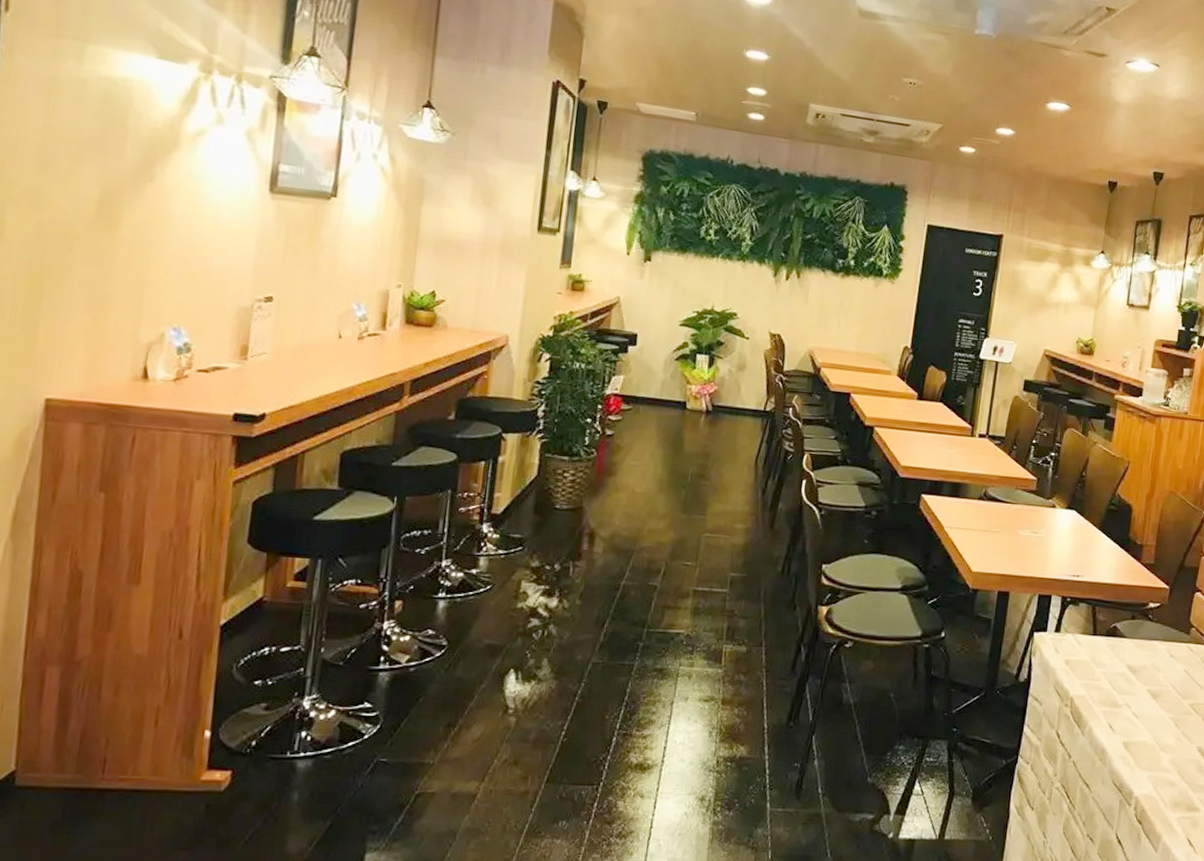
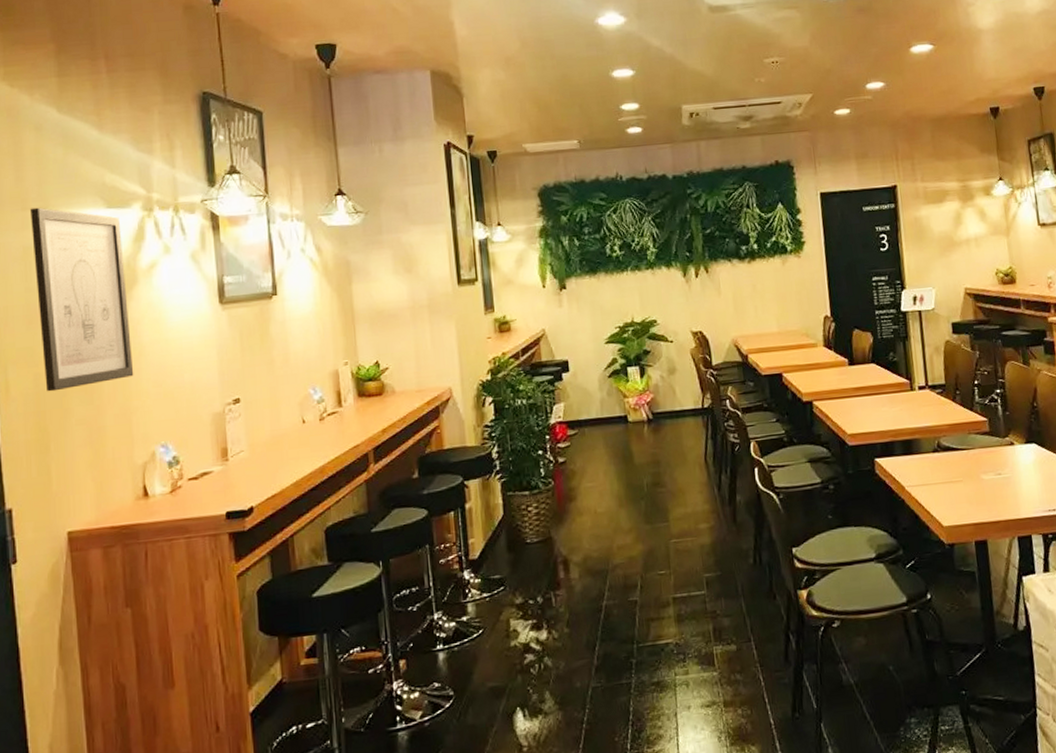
wall art: none [49,36,171,248] -> present [29,207,134,392]

